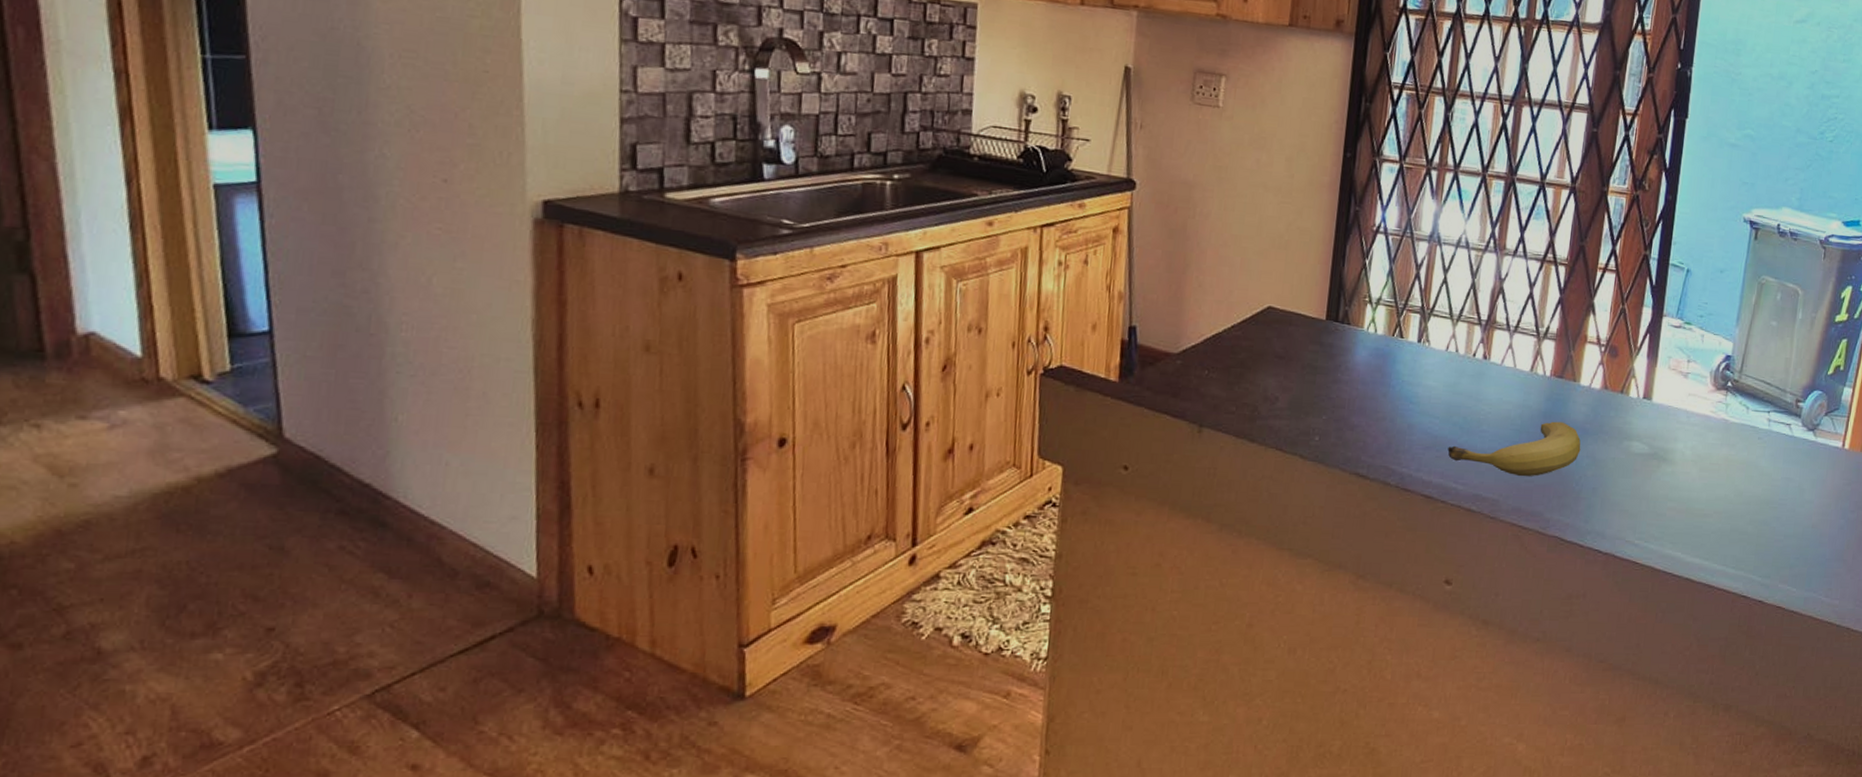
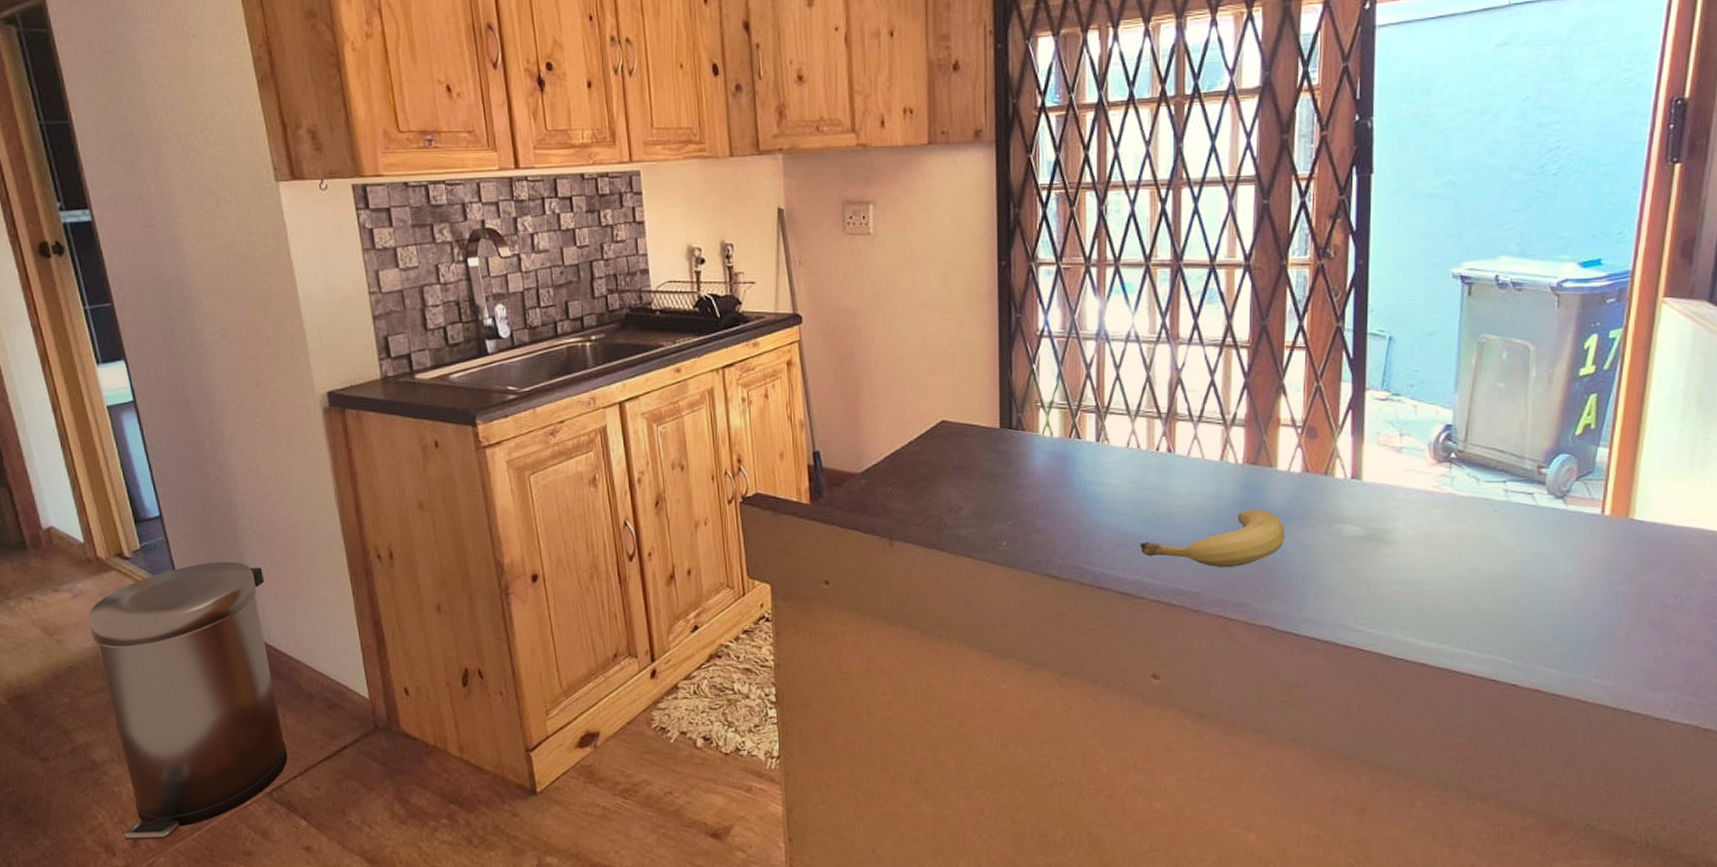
pedal bin: none [127,395,413,757] -> present [88,561,288,840]

